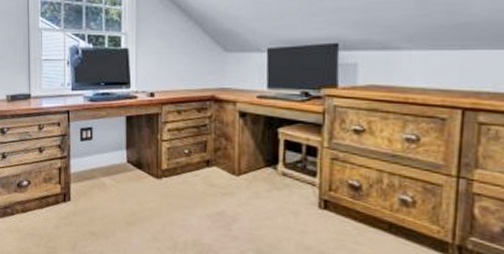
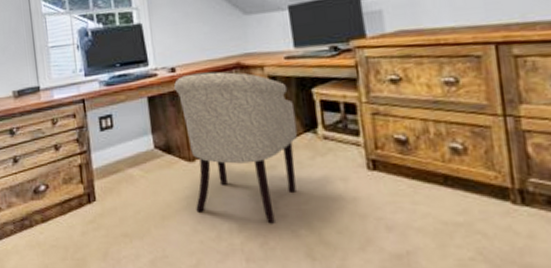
chair: none [152,100,260,243] -> present [174,71,298,224]

